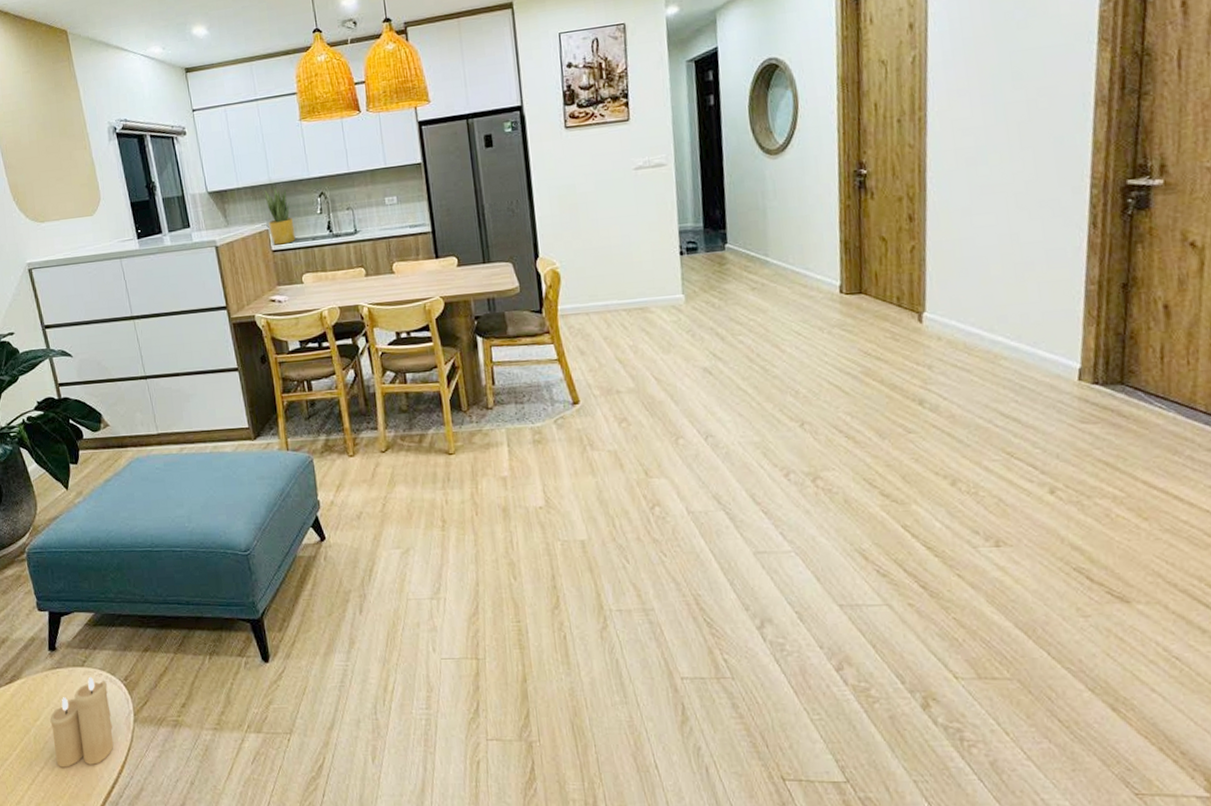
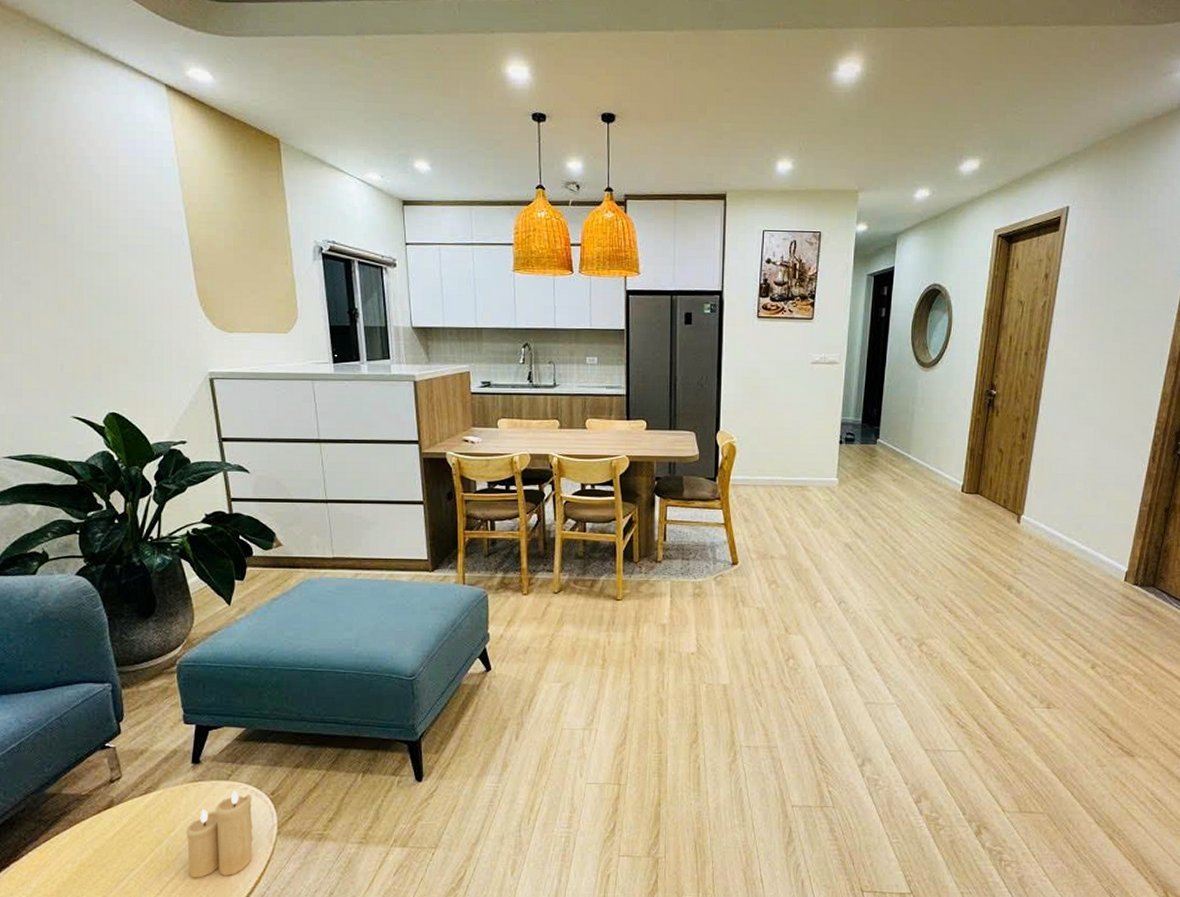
planter: present [262,186,296,245] -> none [467,331,496,388]

